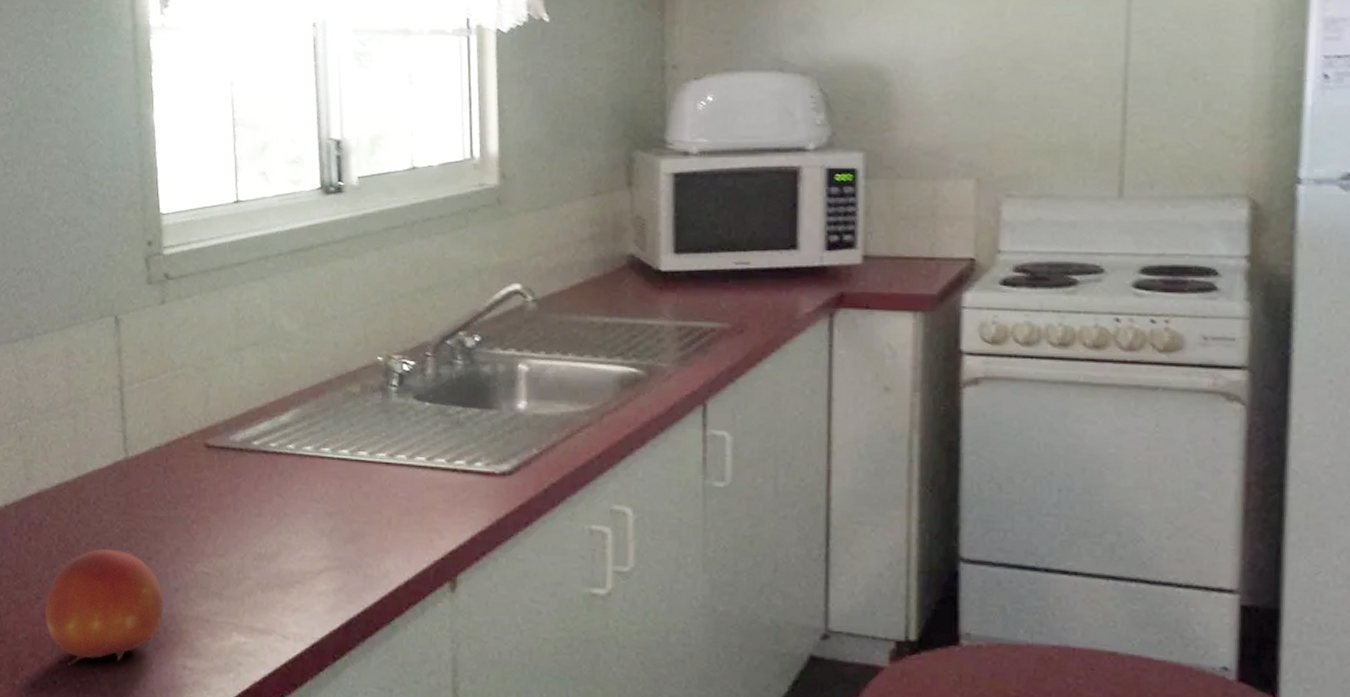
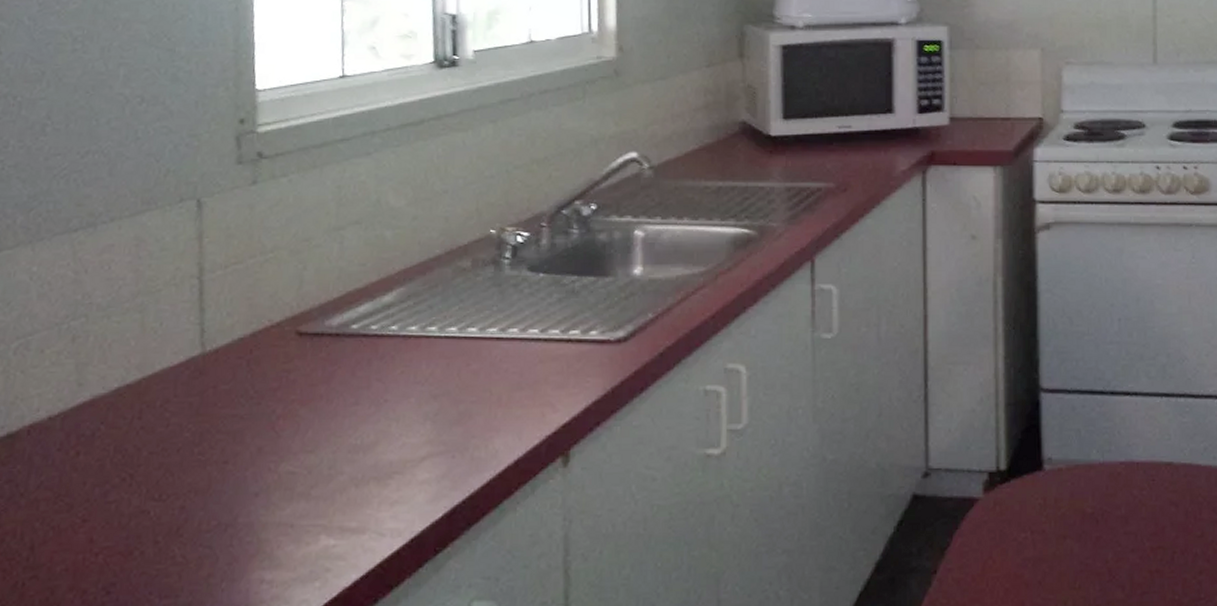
fruit: present [44,549,163,665] -> none [90,457,240,595]

